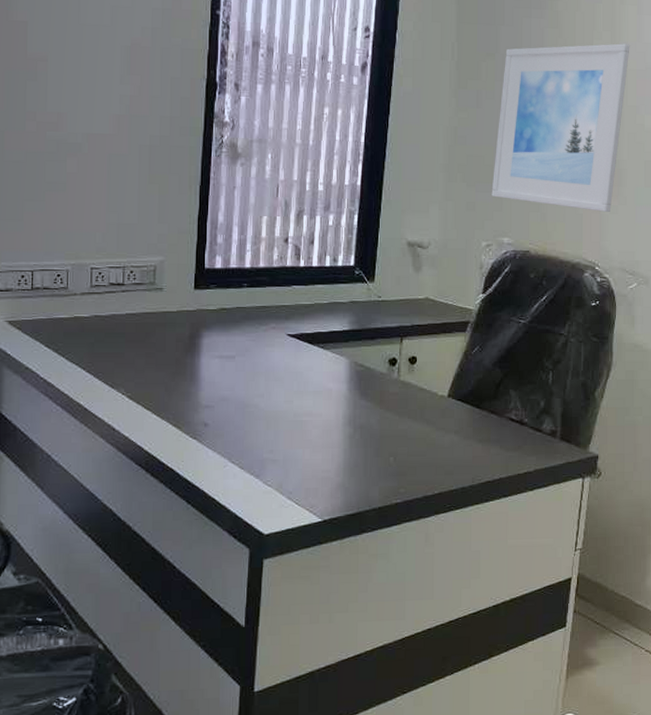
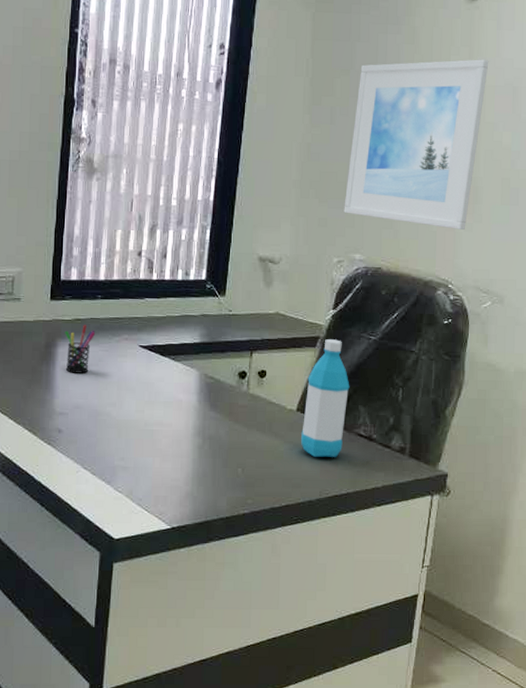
pen holder: none [210,314,242,364] -> present [65,325,96,373]
water bottle: none [453,324,501,443] -> present [301,339,350,457]

